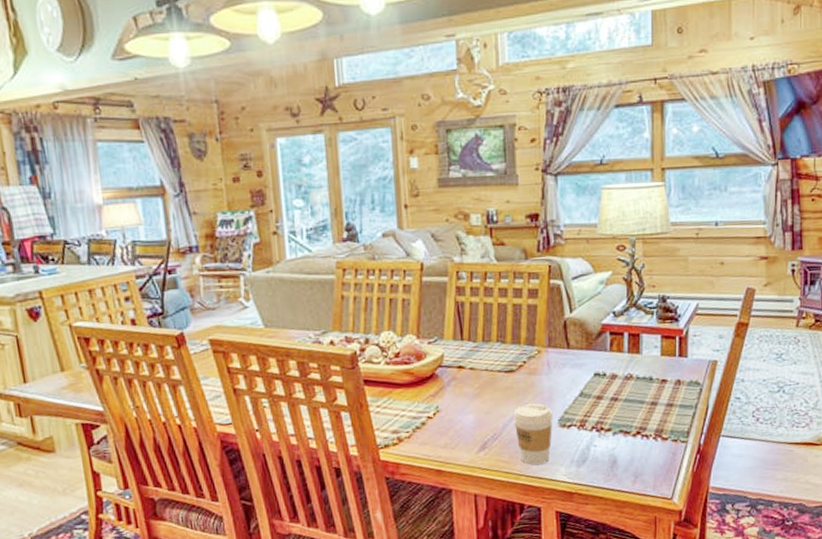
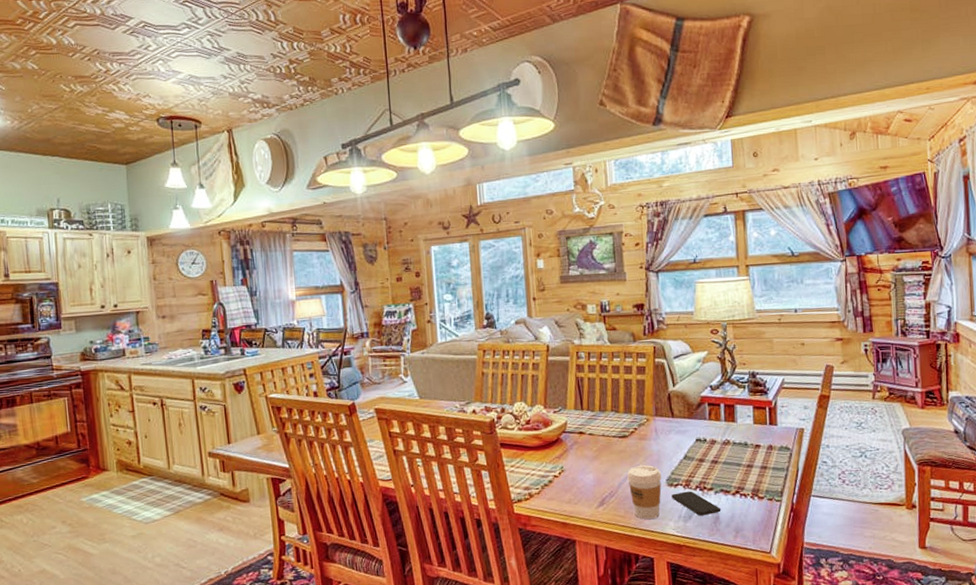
smartphone: none [564,432,620,460] -> present [671,491,721,516]

